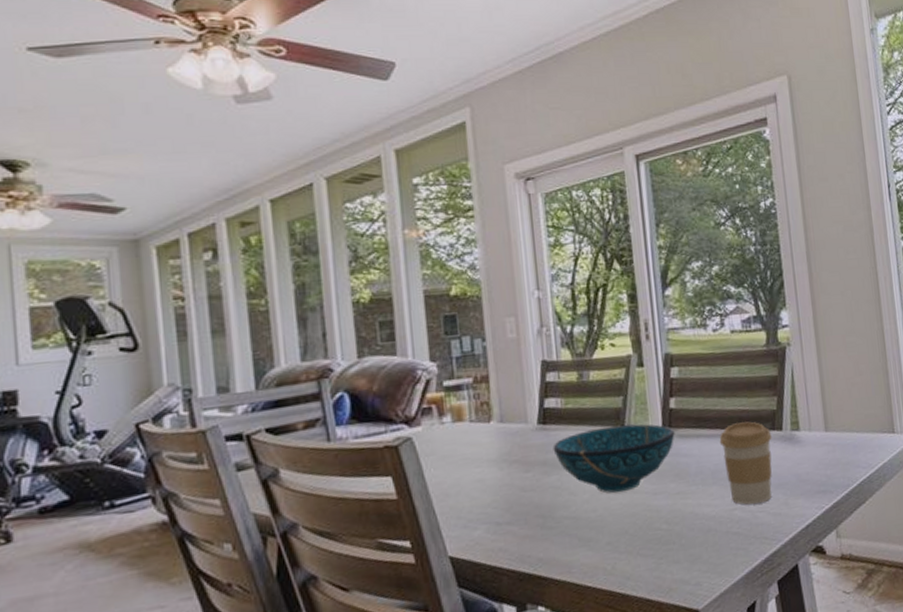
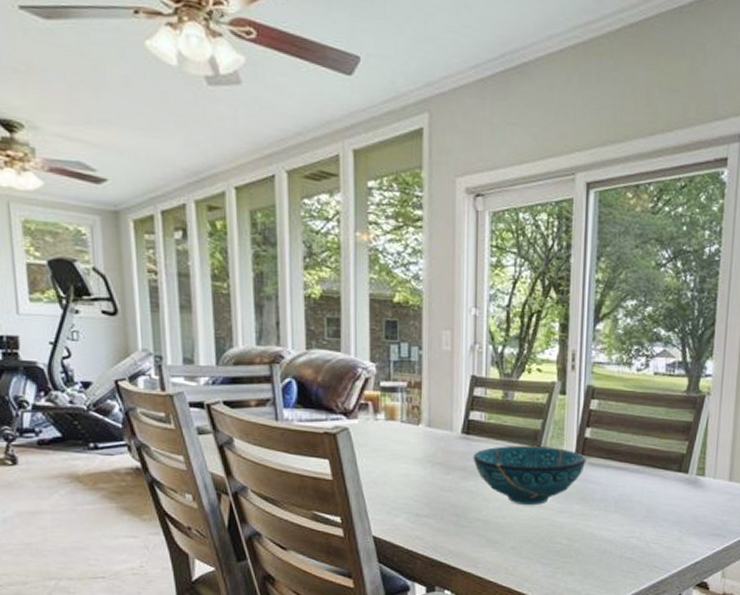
coffee cup: present [719,421,772,505] -> none [626,460,677,536]

